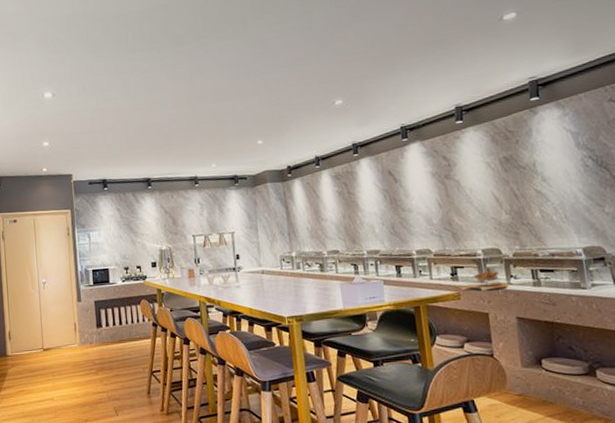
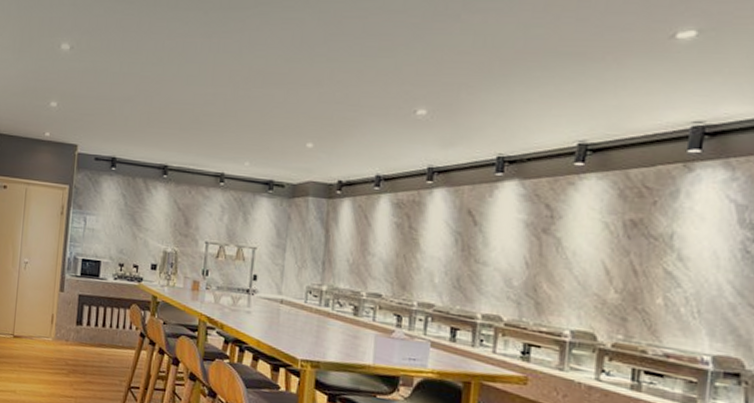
food platter: present [458,267,510,291] -> none [527,353,598,386]

